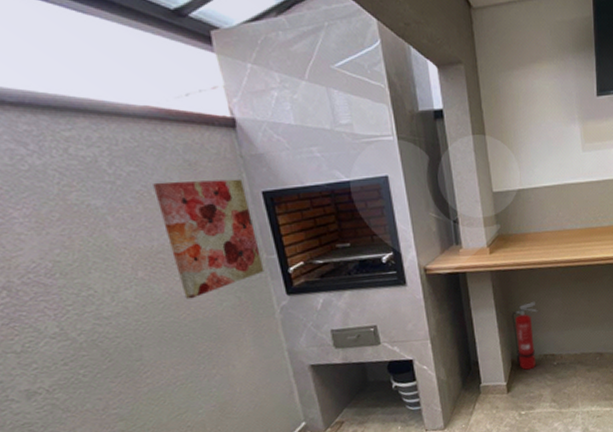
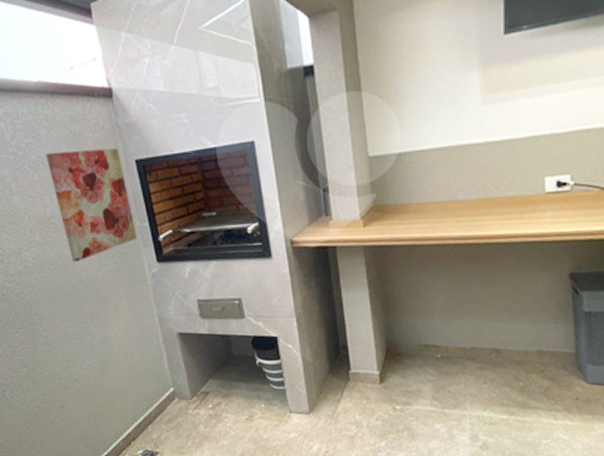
fire extinguisher: present [511,302,538,370] -> none [387,283,419,360]

